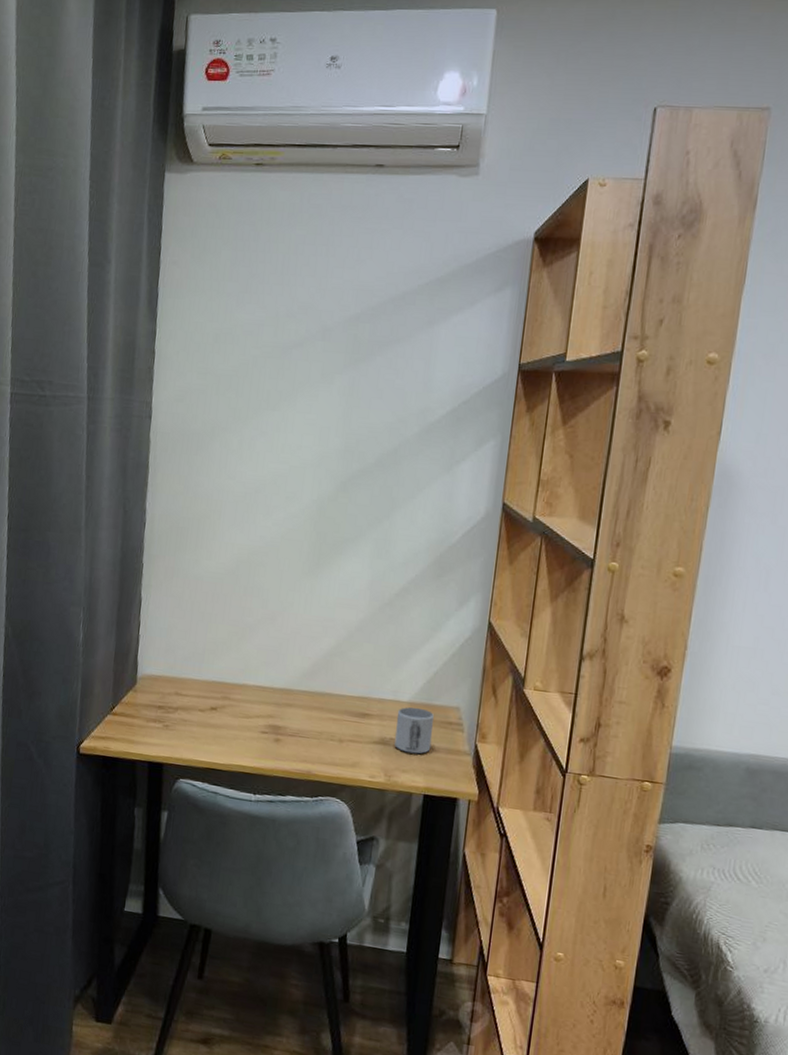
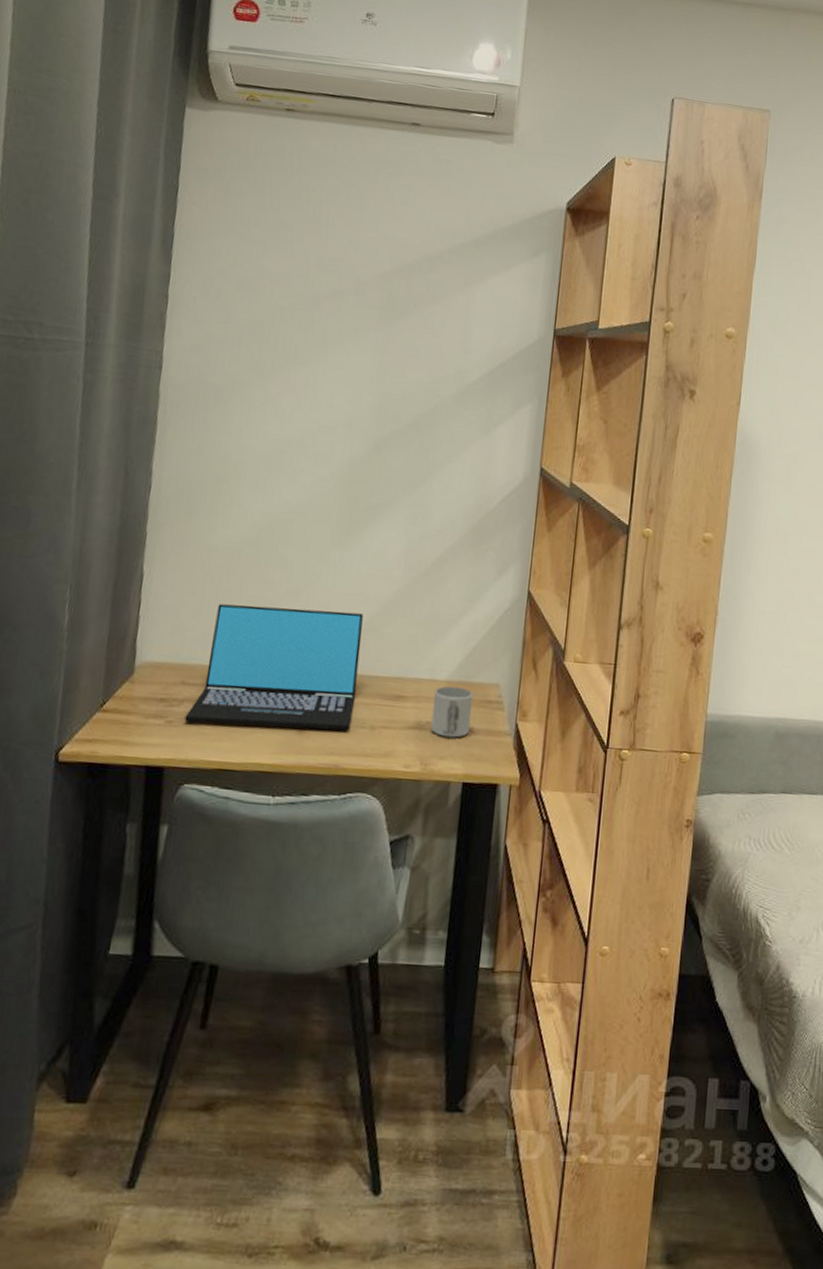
laptop: none [179,626,332,742] -> present [184,603,363,731]

